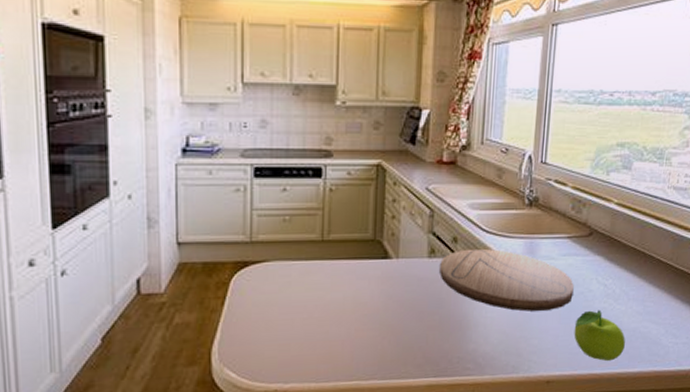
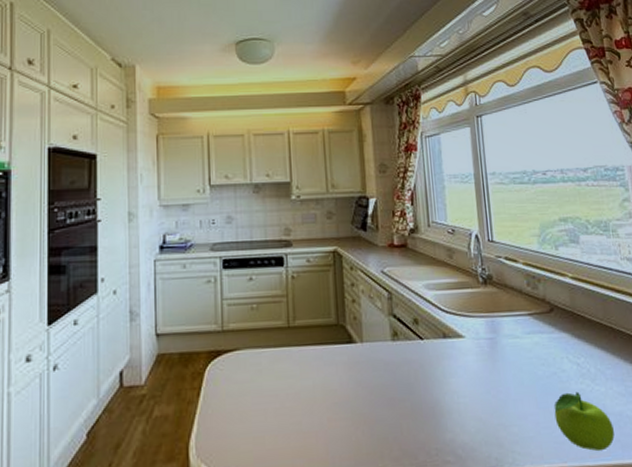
cutting board: present [440,249,574,312] -> none [404,329,546,396]

